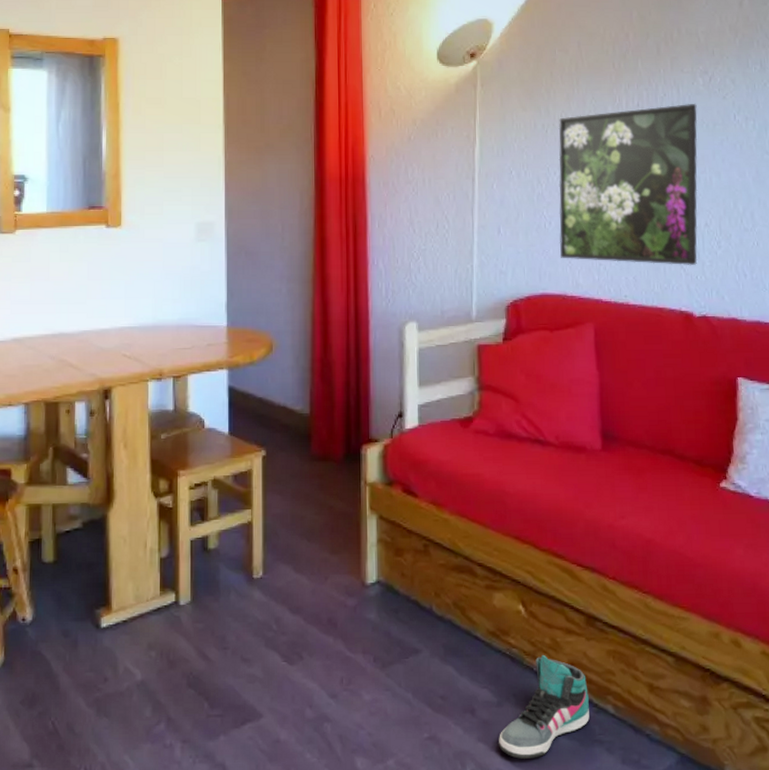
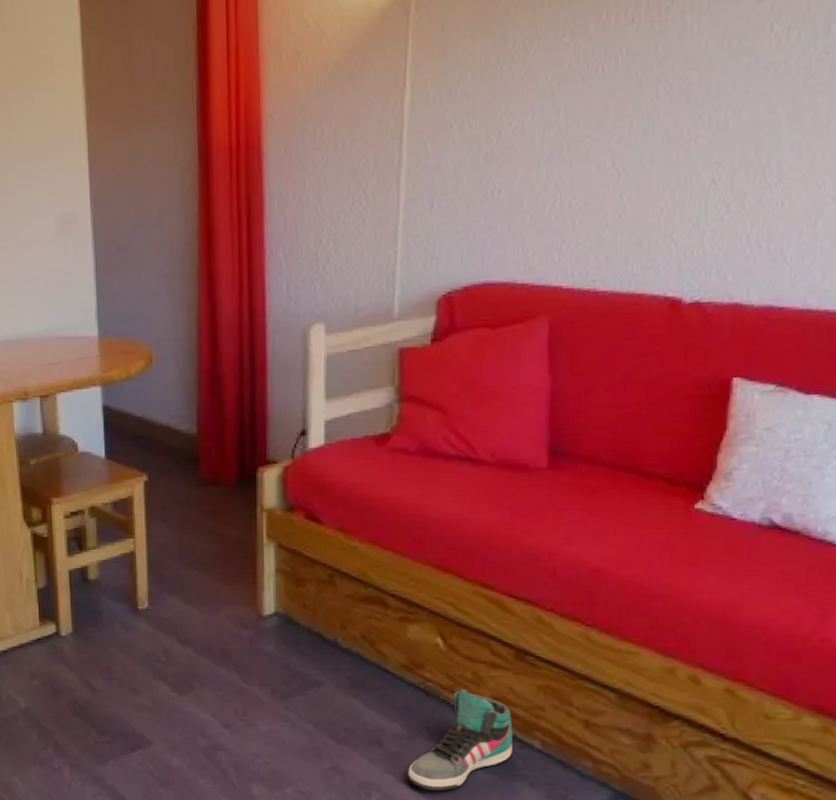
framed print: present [558,103,698,266] -> none [510,11,718,238]

